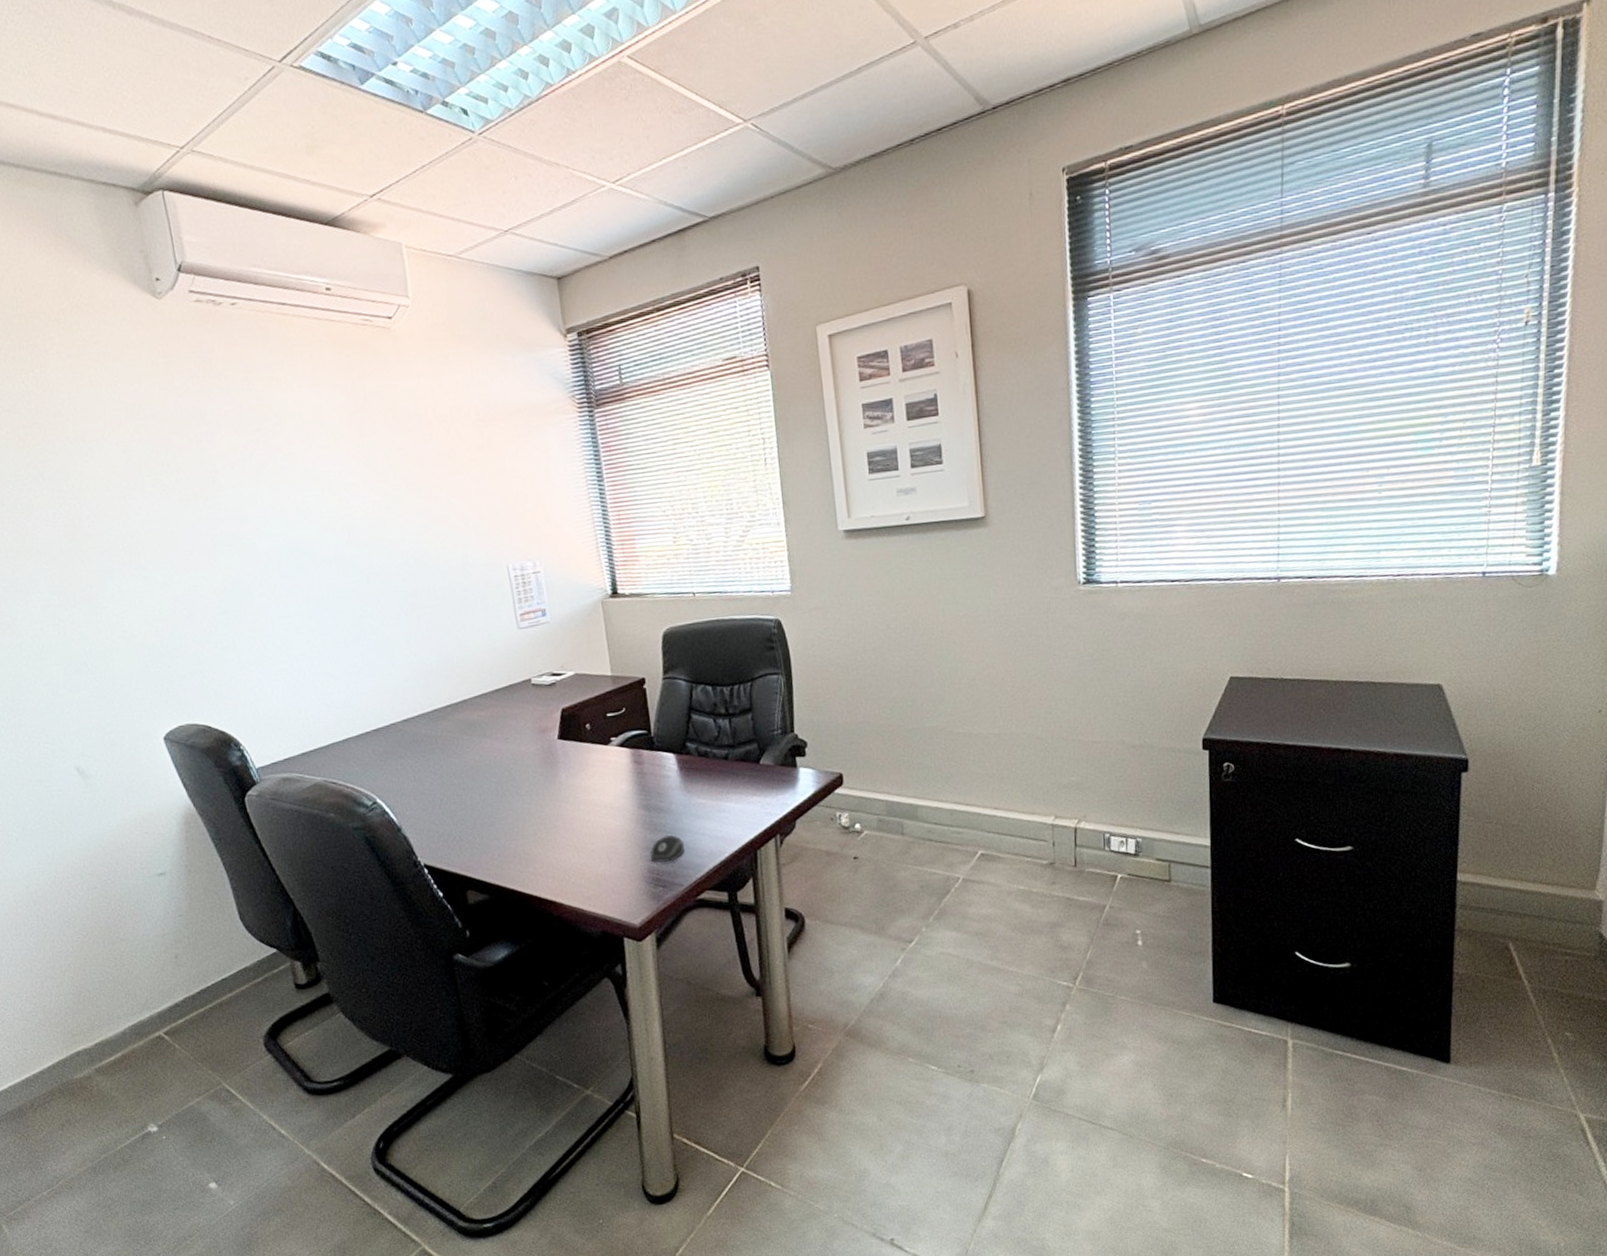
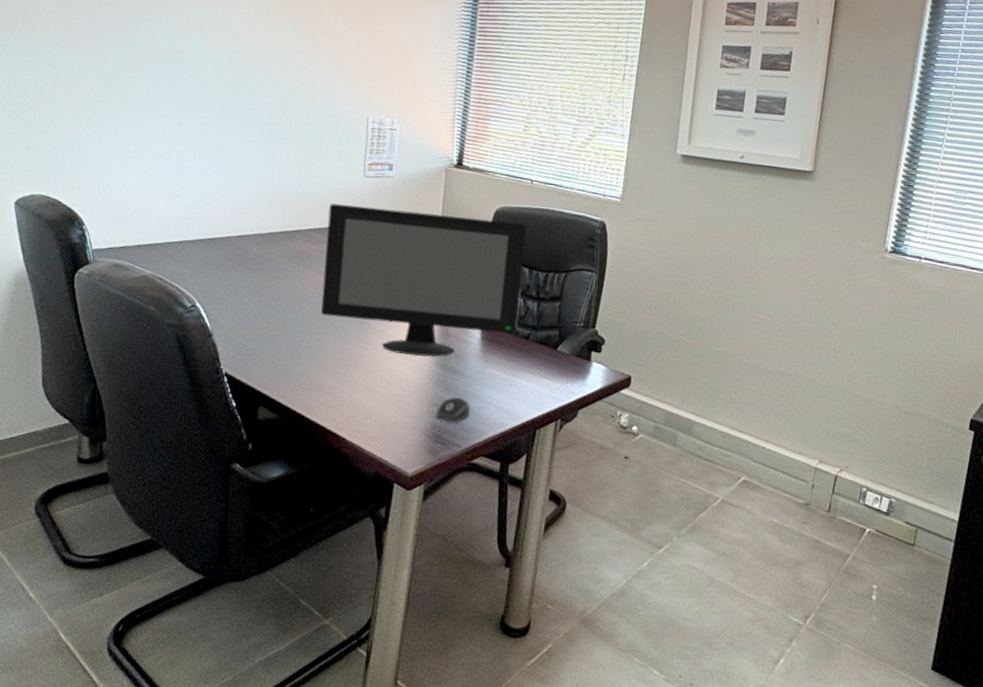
computer monitor: none [490,640,713,805] -> present [321,203,527,357]

